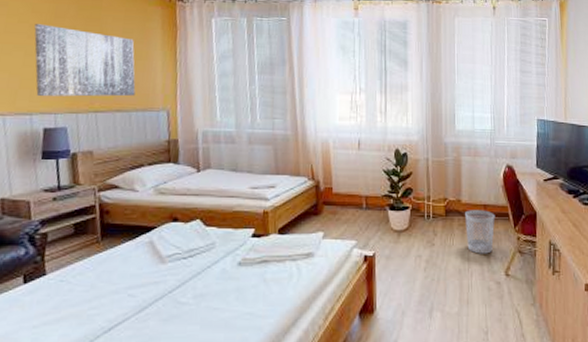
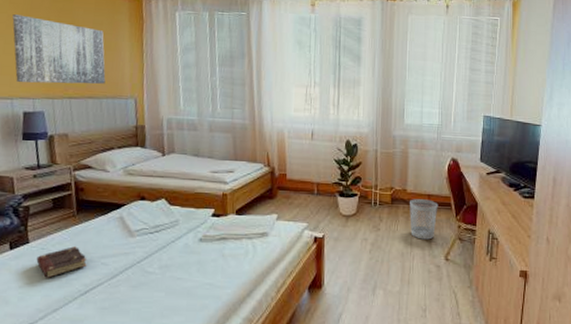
book: none [53,277,112,315] -> present [36,246,87,278]

